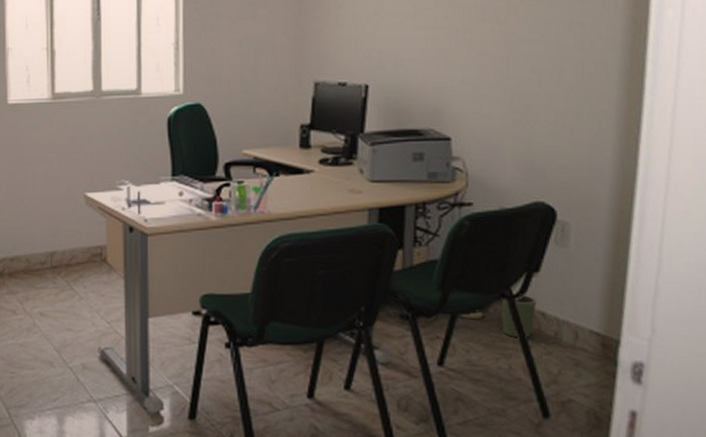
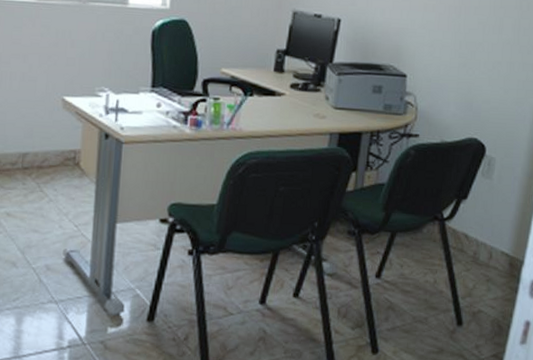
trash can: present [458,294,536,338] -> none [397,217,462,256]

